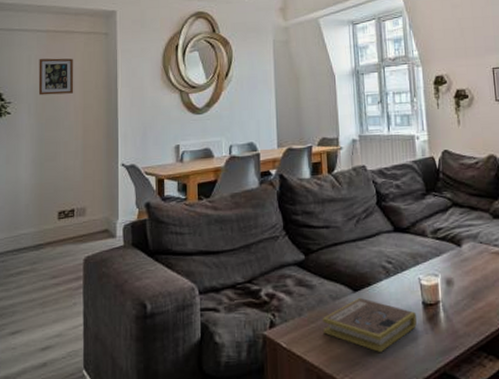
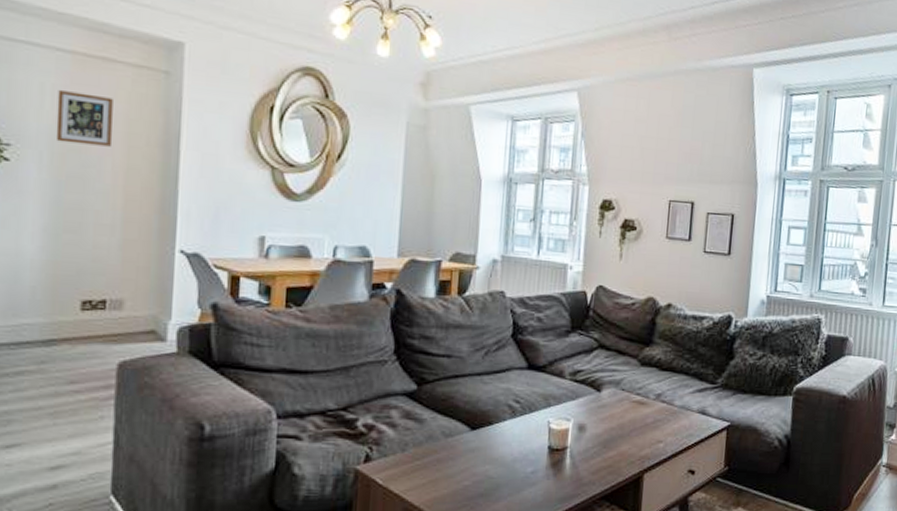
book: present [322,297,417,352] -> none [428,436,539,495]

